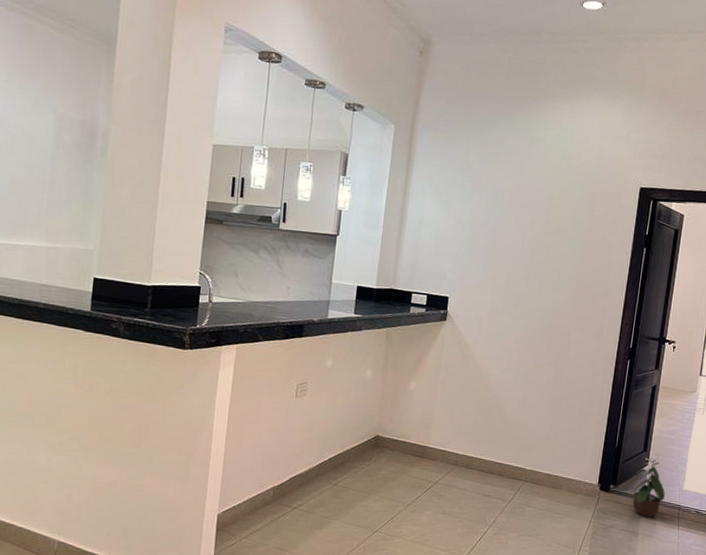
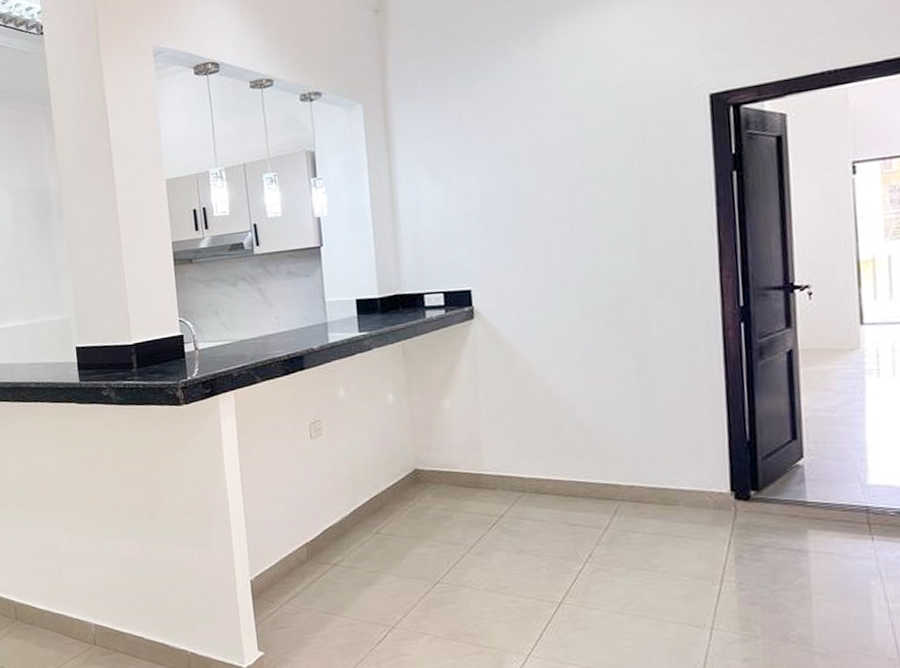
potted plant: present [630,458,666,517] -> none [783,448,841,528]

